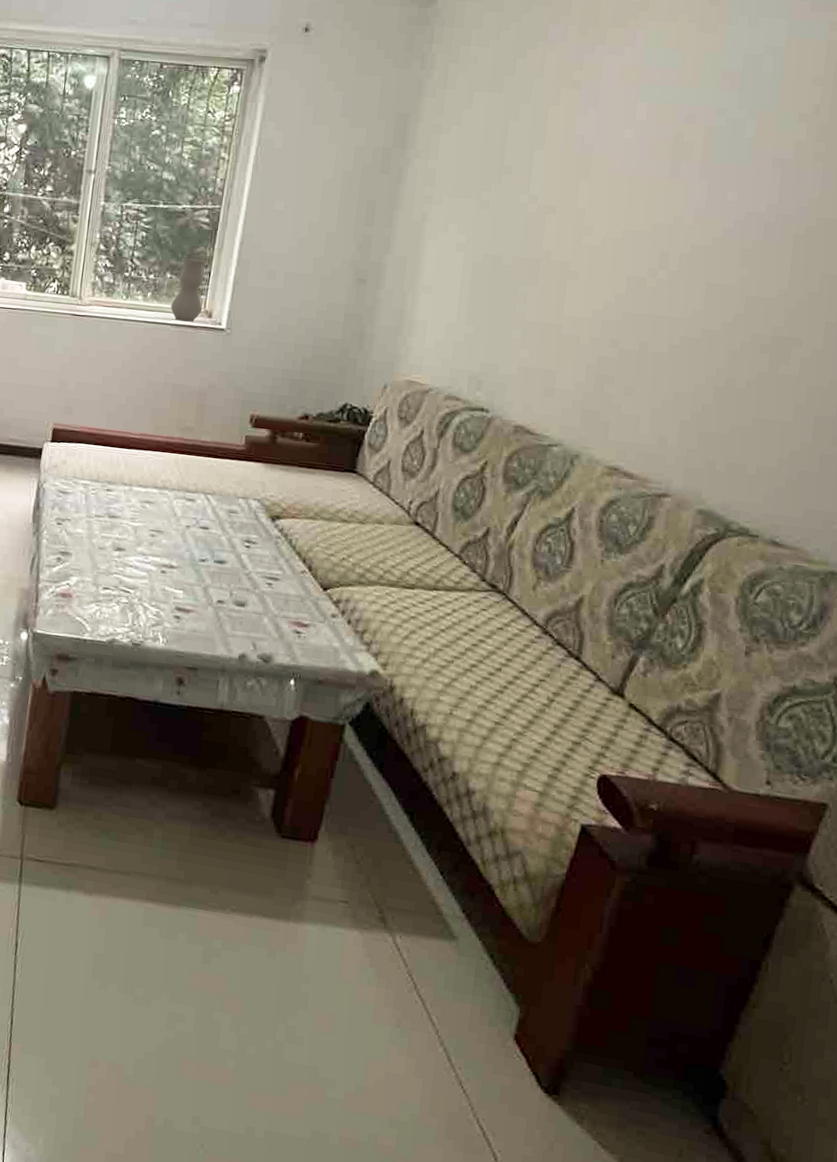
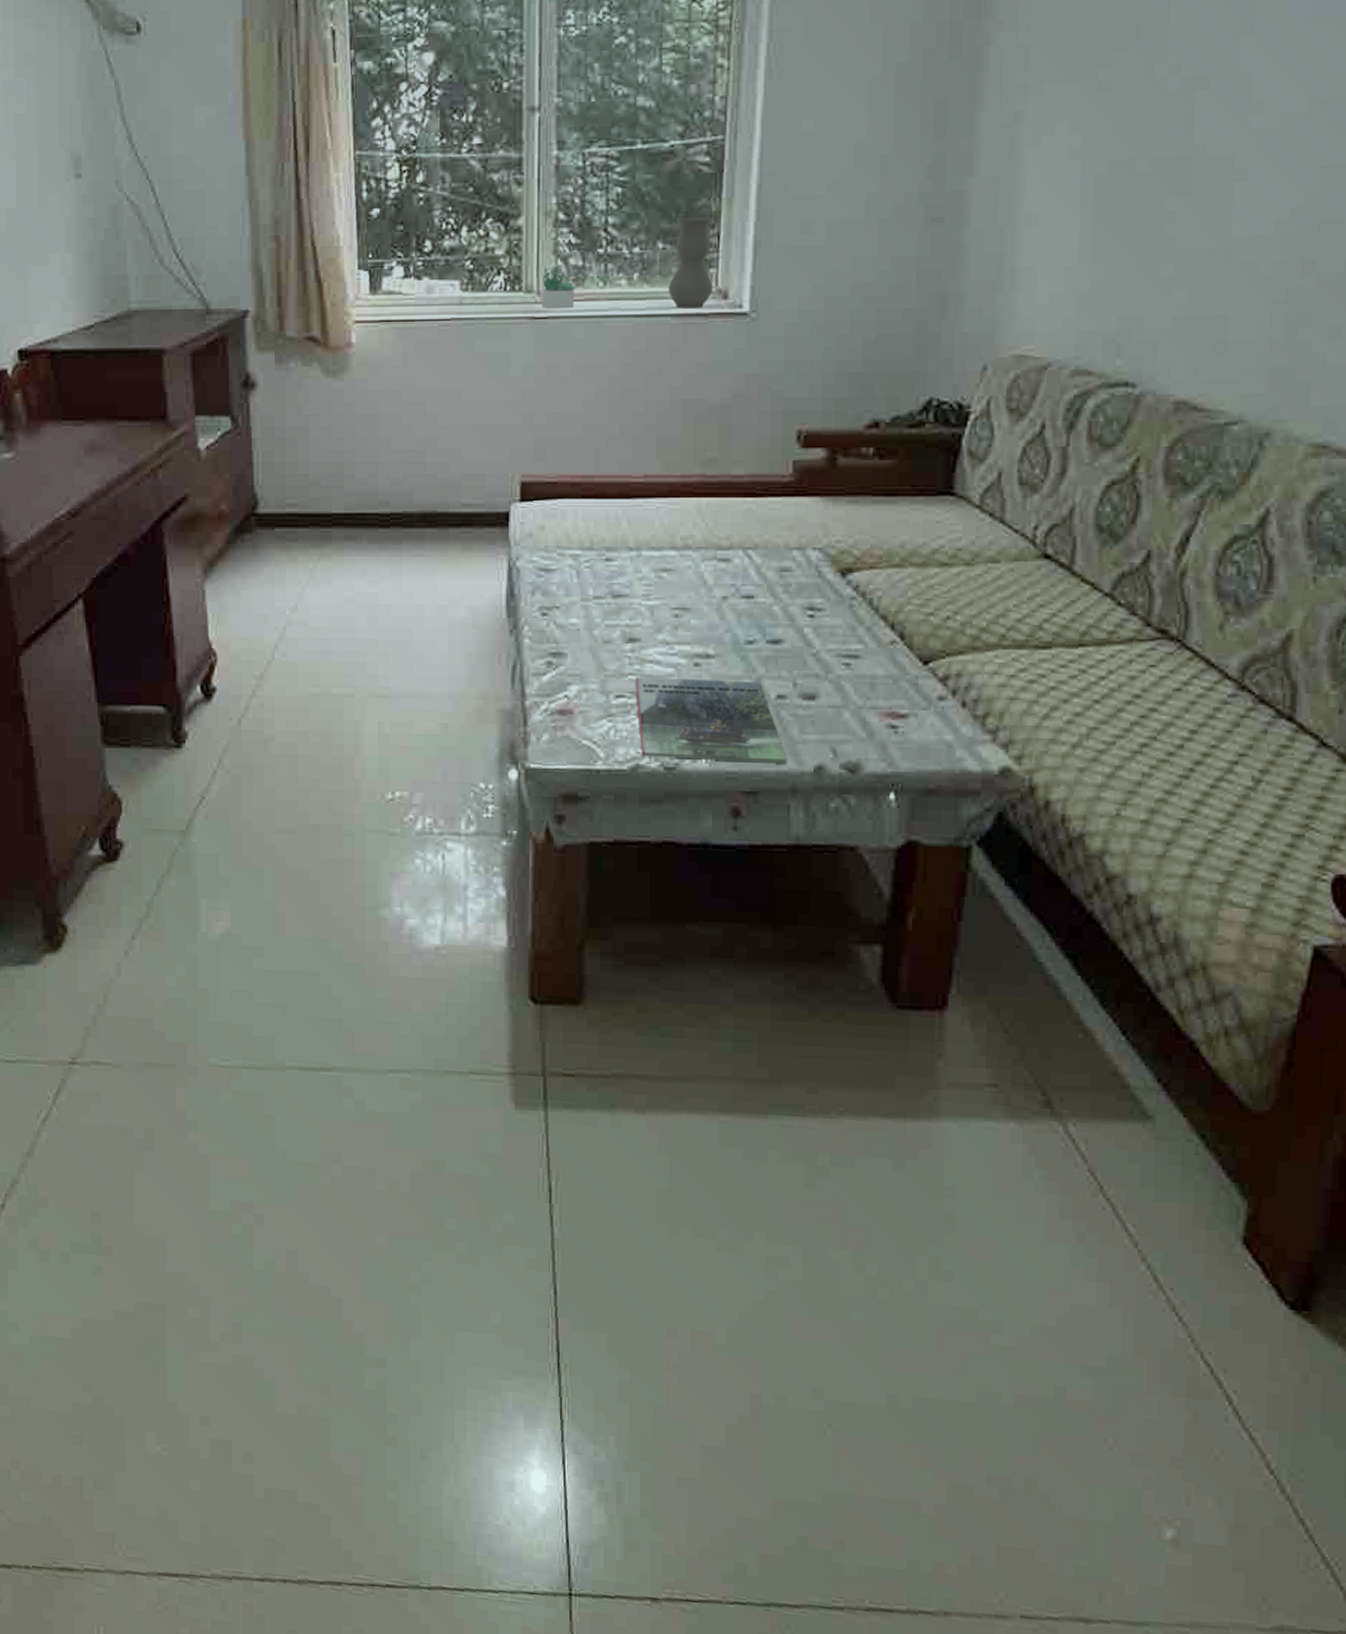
succulent plant: none [81,280,107,312] -> present [541,265,577,310]
magazine: none [116,576,221,650] -> present [636,677,787,764]

